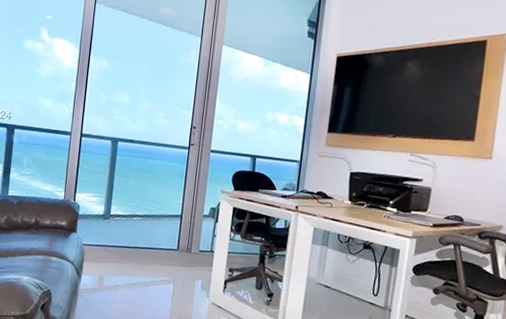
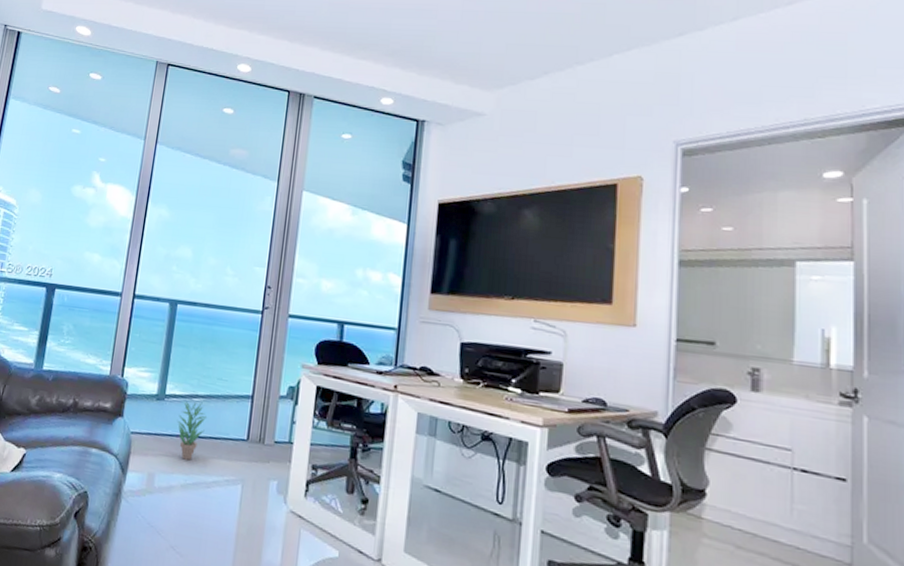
potted plant: none [120,220,144,266] -> present [177,401,207,460]

